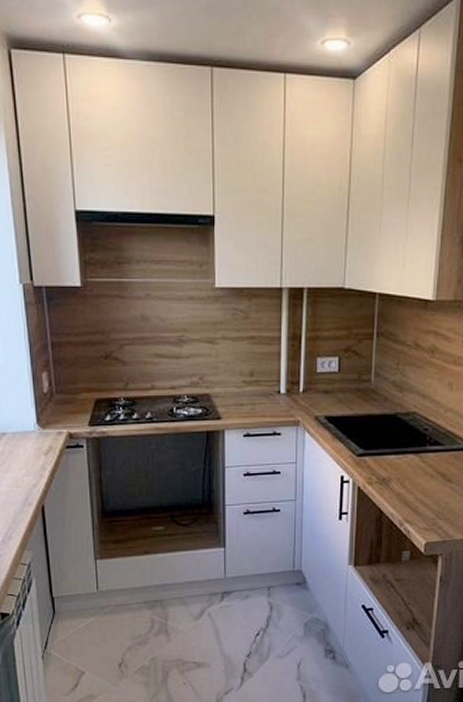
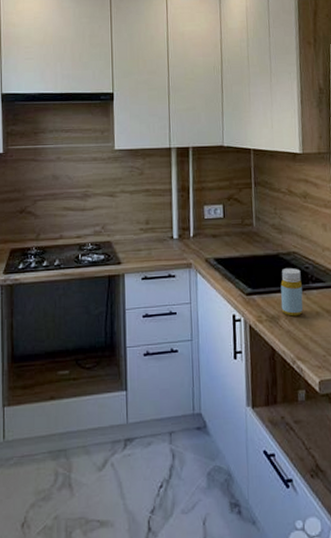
bottle: none [393,429,419,479] -> present [280,268,303,317]

